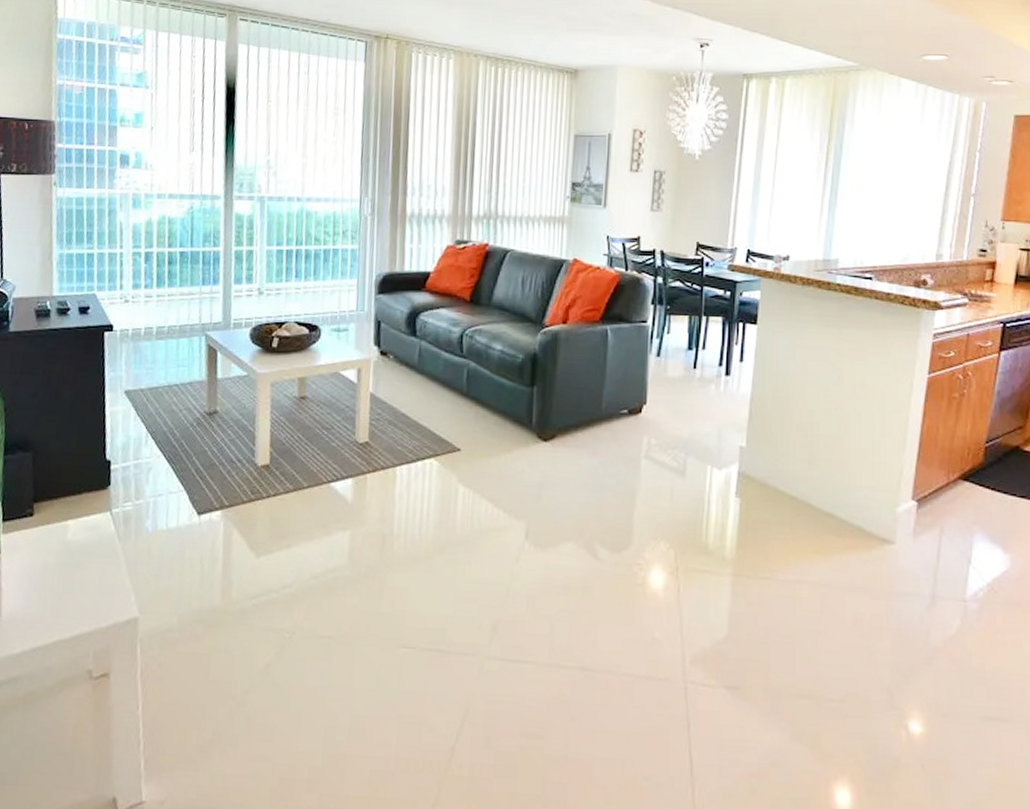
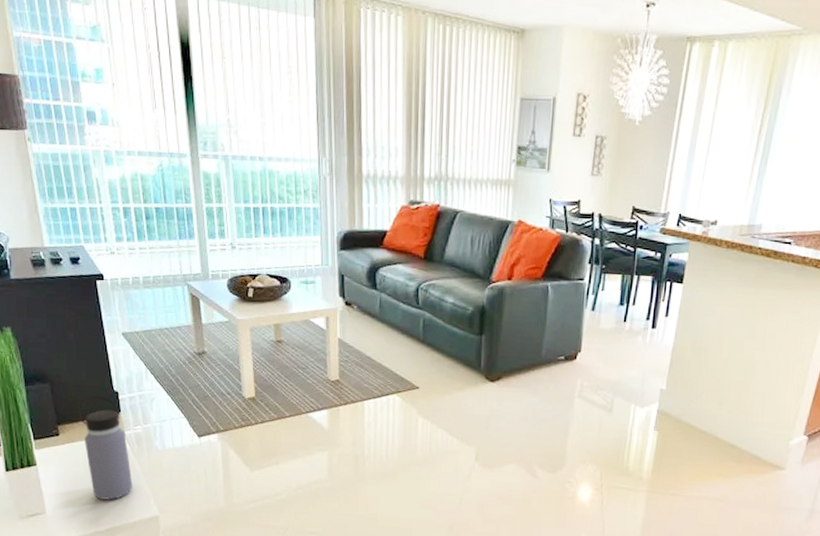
water bottle: none [61,466,113,598] -> present [79,396,133,500]

